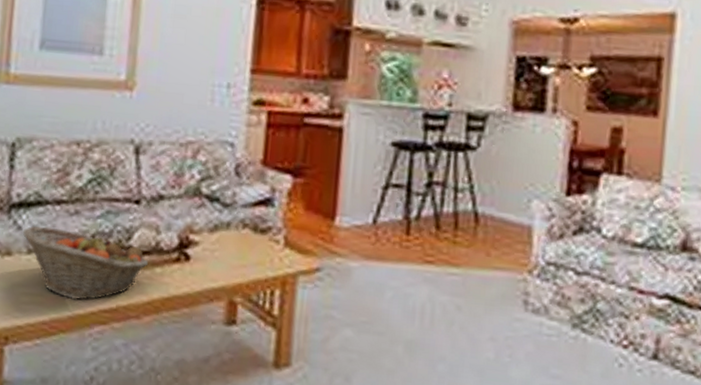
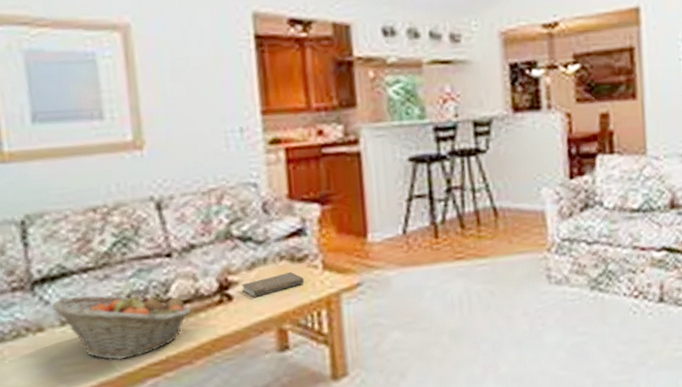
book: none [200,241,264,262] -> present [241,271,305,297]

